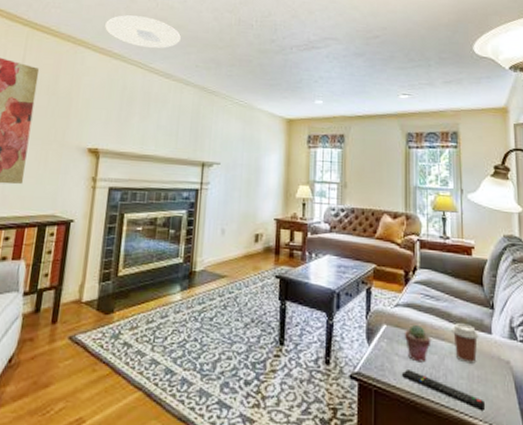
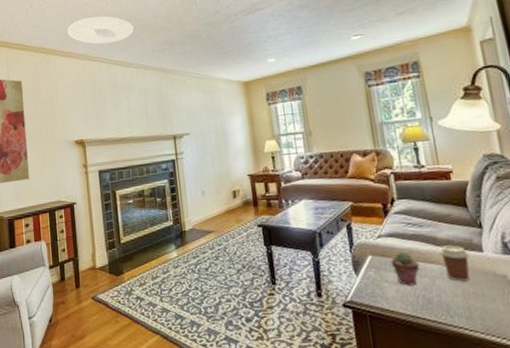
remote control: present [402,370,486,412] -> none [394,294,486,325]

